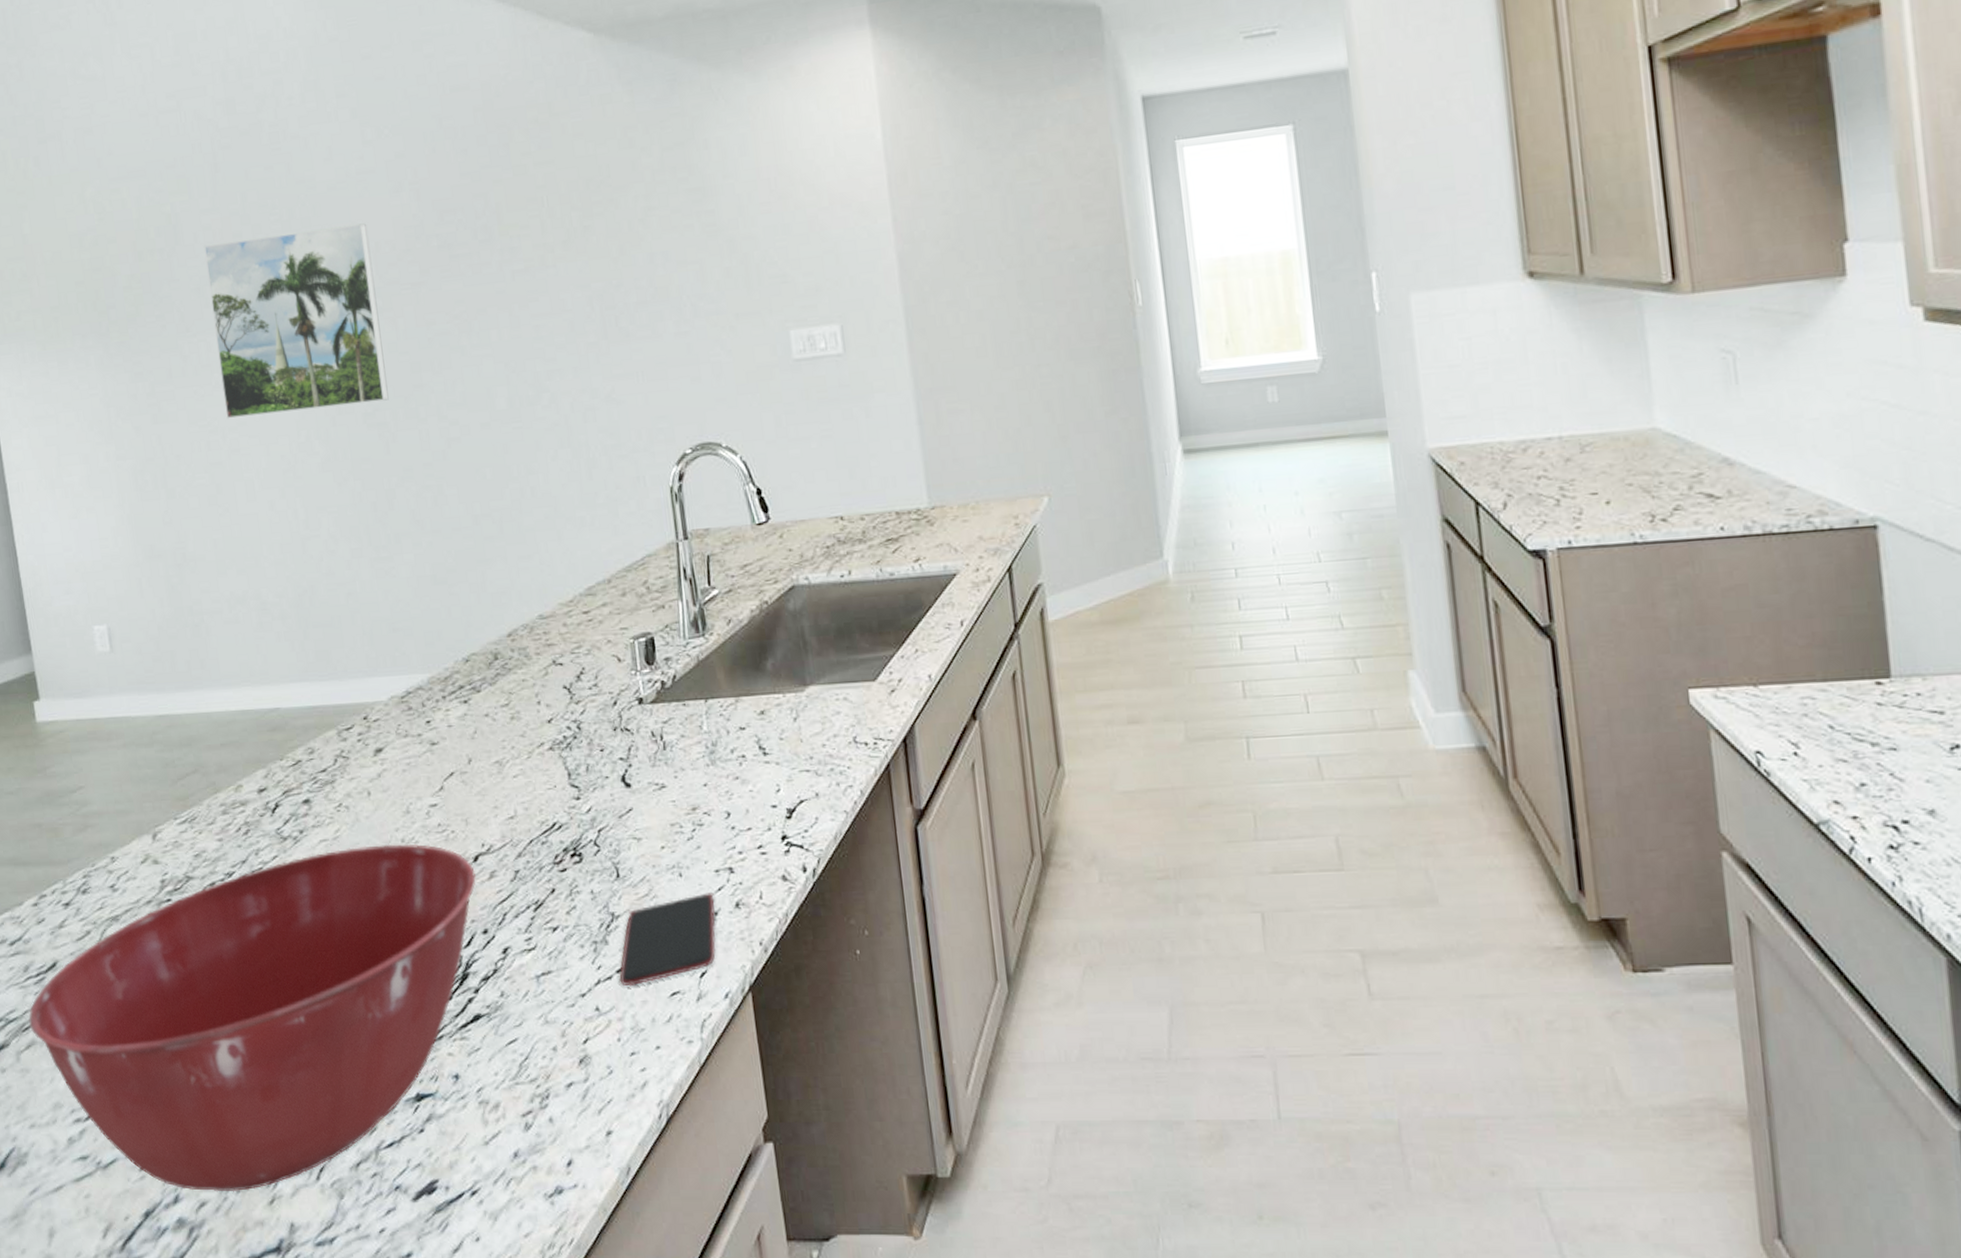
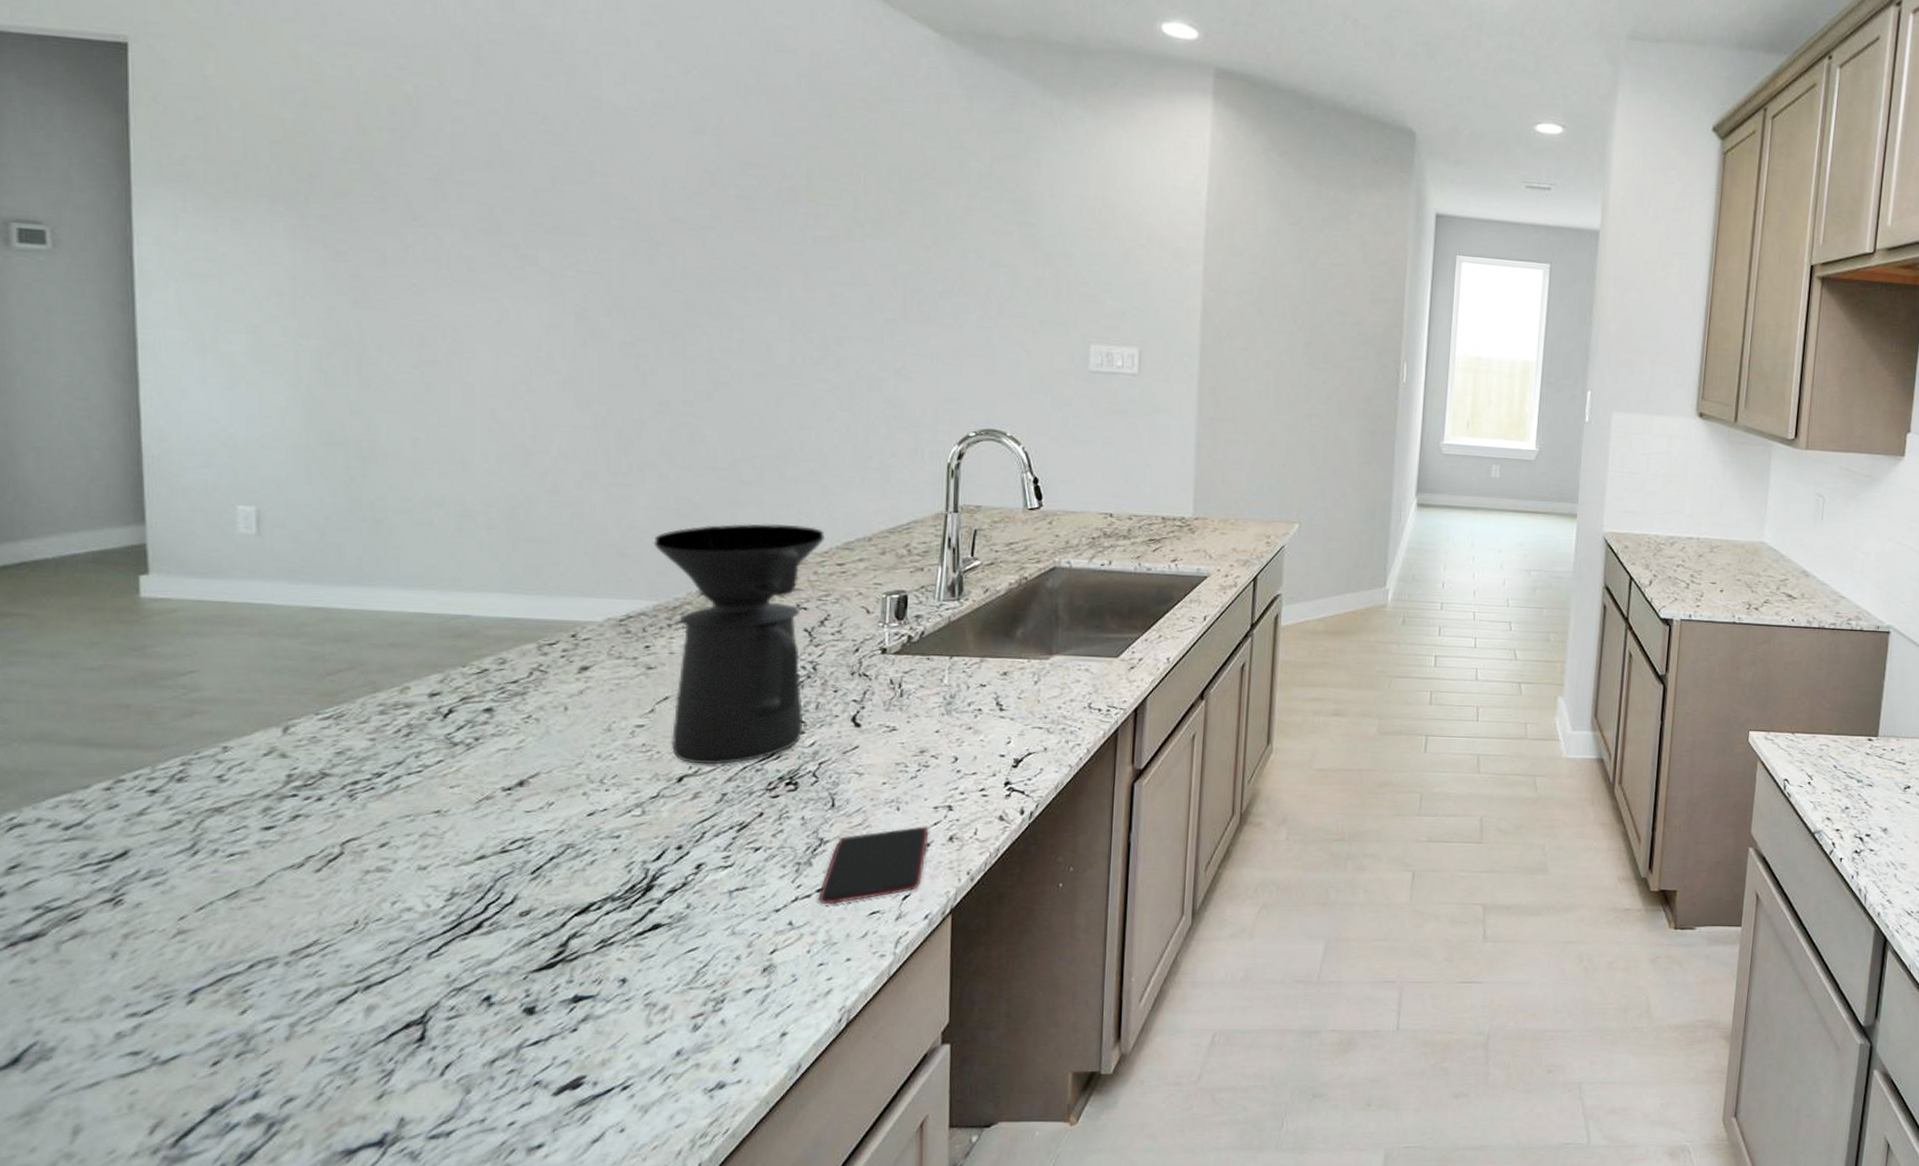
mixing bowl: present [28,844,476,1192] -> none [79,758,677,1088]
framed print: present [203,223,389,419] -> none [449,136,656,333]
coffee maker: none [418,575,578,841] -> present [653,523,825,765]

